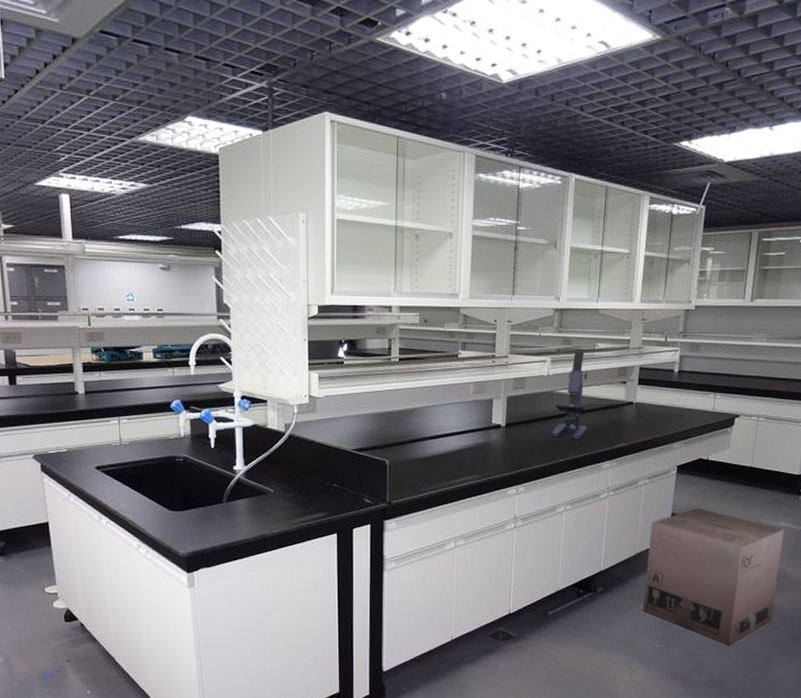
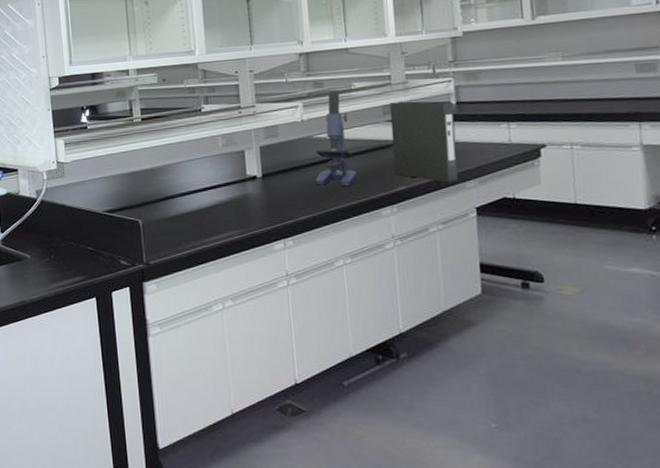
binder: none [618,366,676,443] -> present [390,101,459,183]
cardboard box: present [643,508,784,645] -> none [455,255,651,426]

